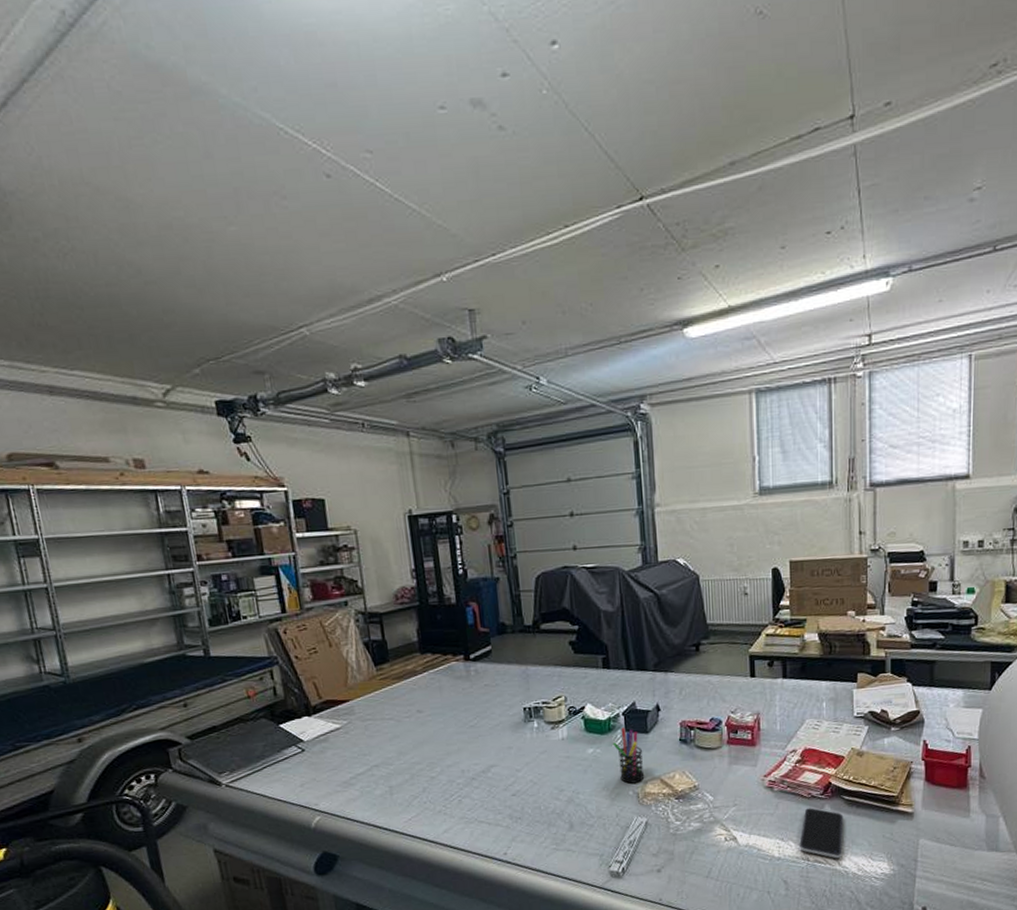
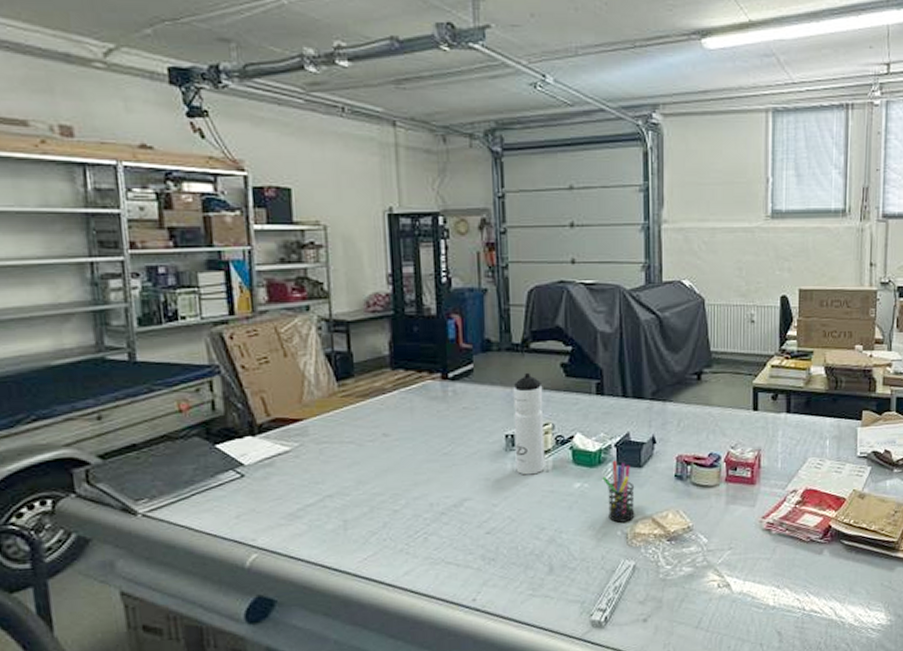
water bottle: none [527,652,561,743] -> present [513,373,545,475]
smartphone: present [799,808,844,859] -> none [796,553,842,608]

